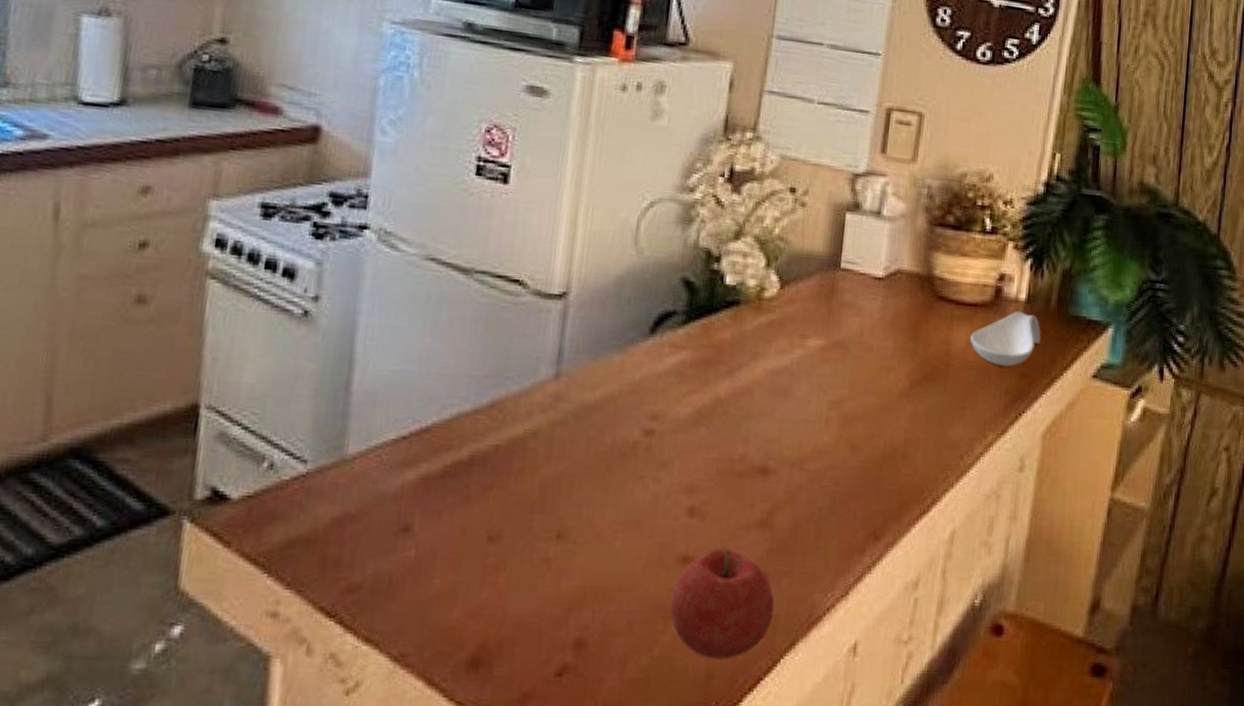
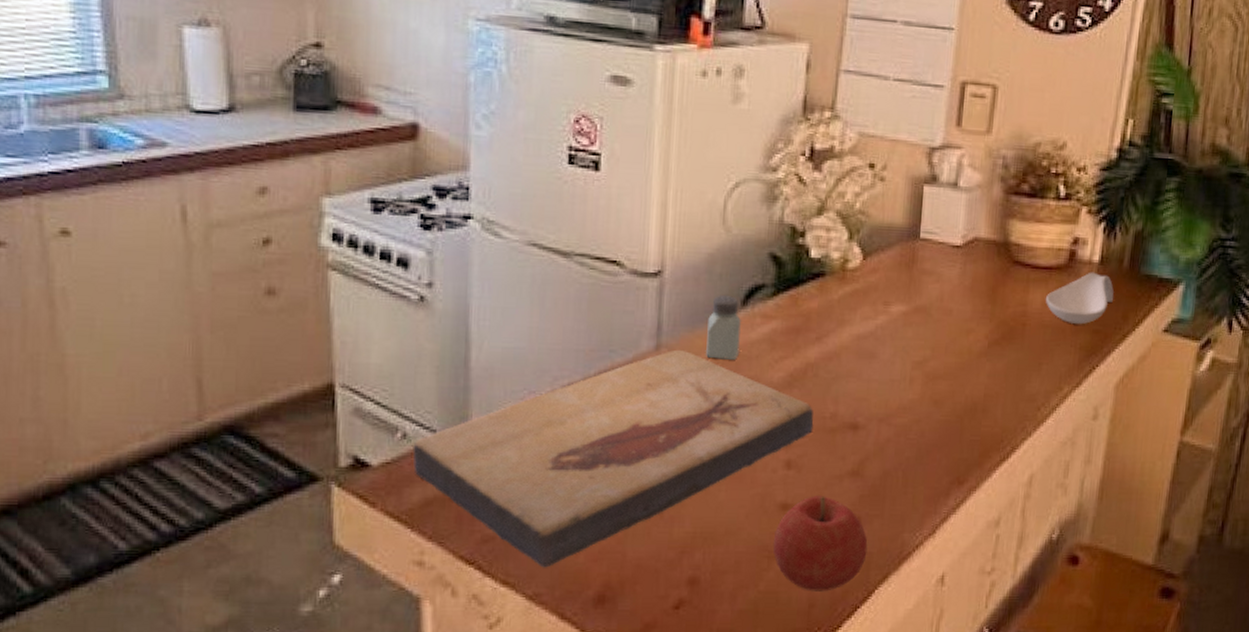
fish fossil: none [278,379,721,624] -> present [412,349,814,568]
saltshaker: none [608,322,648,392] -> present [706,296,741,360]

